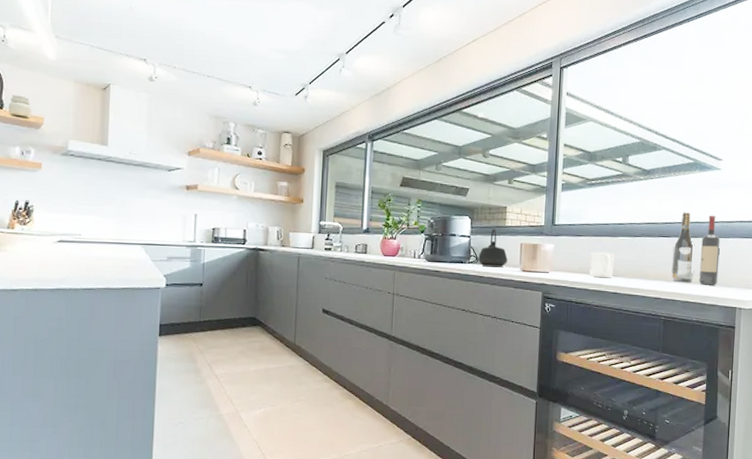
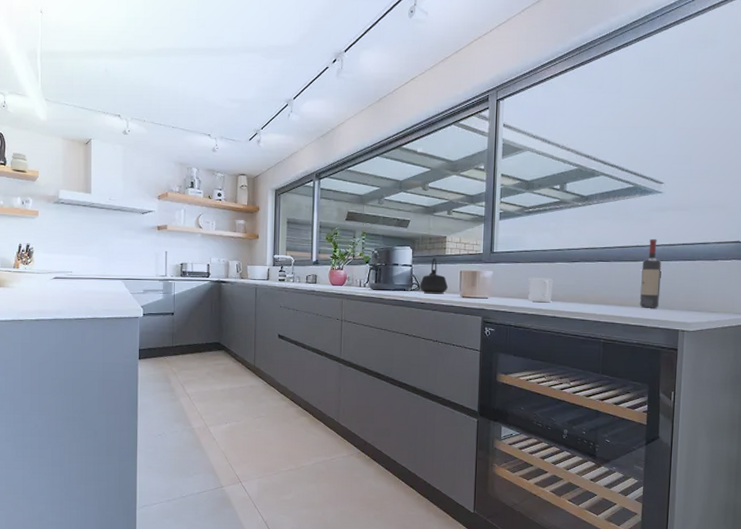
wine bottle: present [671,212,695,283] -> none [611,236,635,307]

